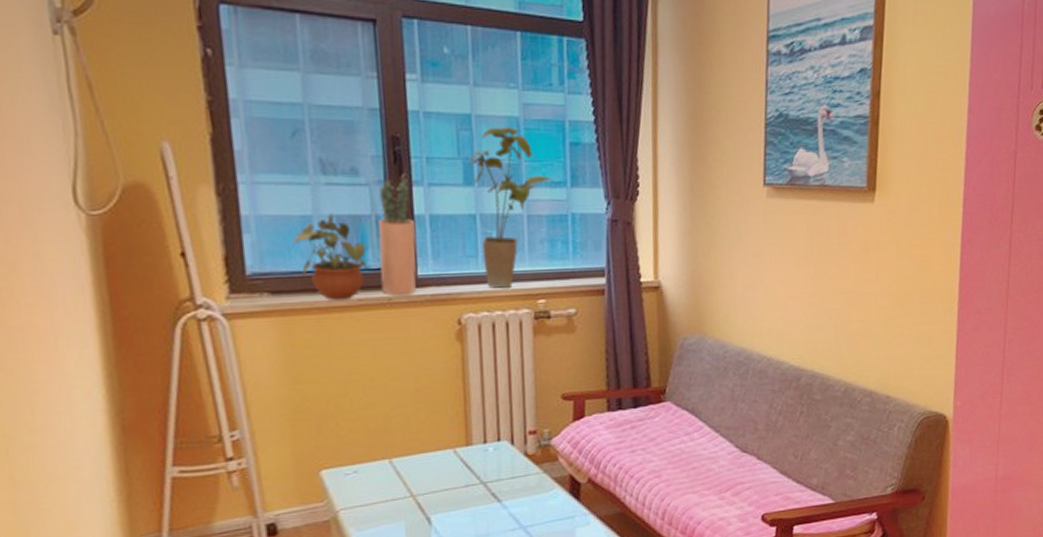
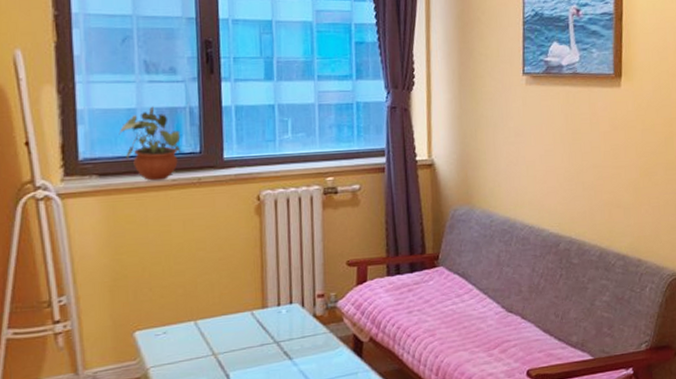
vase: present [378,167,417,297] -> none [191,66,223,177]
house plant: present [467,127,557,288] -> none [268,30,344,168]

